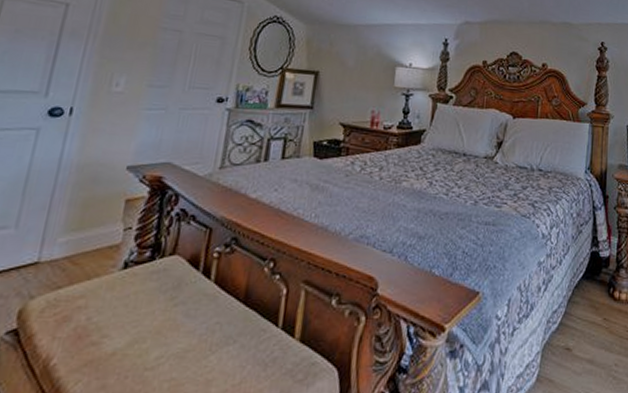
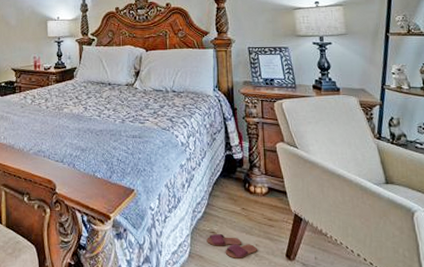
slippers: none [559,350,616,382] -> present [207,233,257,259]

